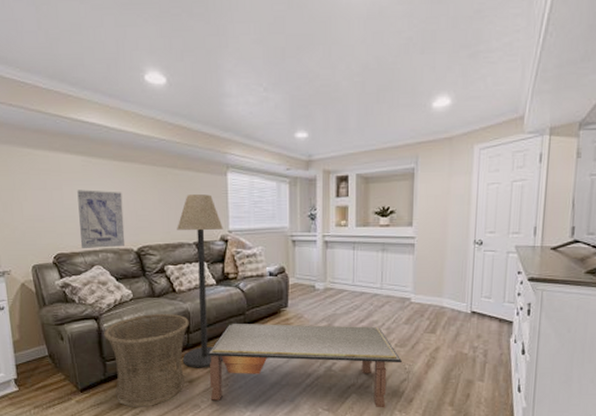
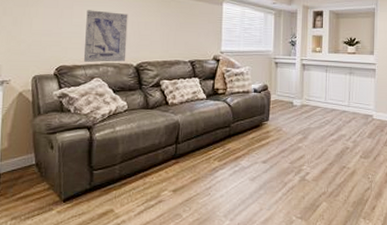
basket: present [104,313,189,407] -> none [95,124,178,217]
floor lamp: present [177,194,224,368] -> none [168,19,216,178]
coffee table: present [207,324,402,408] -> none [192,135,366,216]

